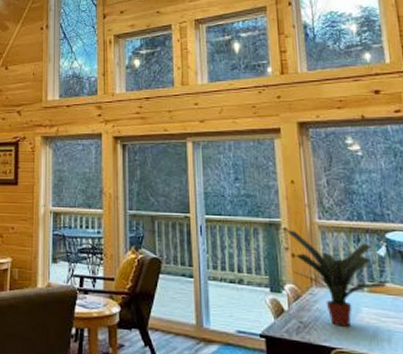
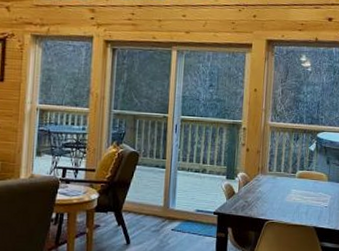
potted plant: present [285,229,387,327] -> none [244,129,312,204]

